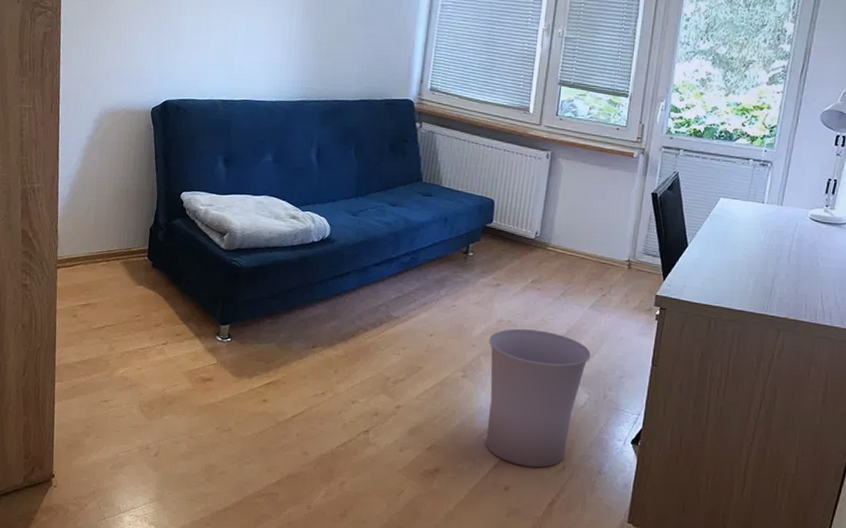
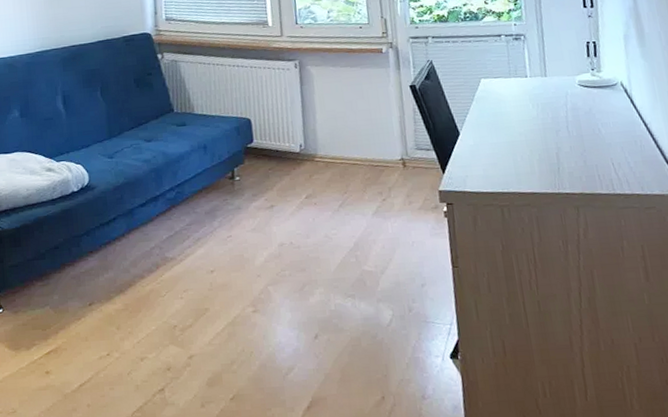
waste bin: present [486,328,591,468] -> none [274,248,385,403]

